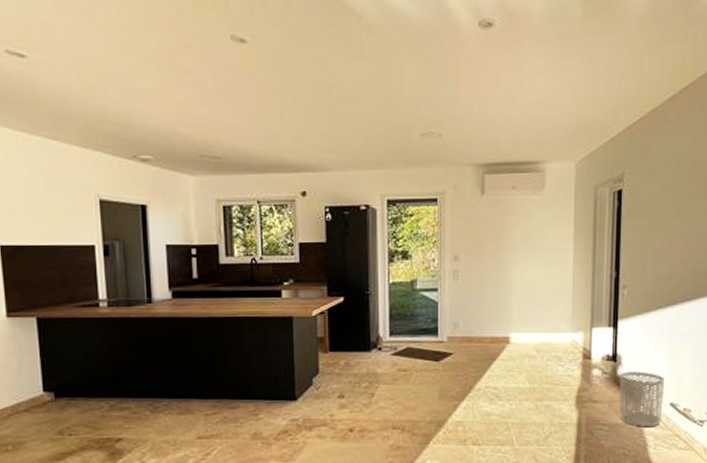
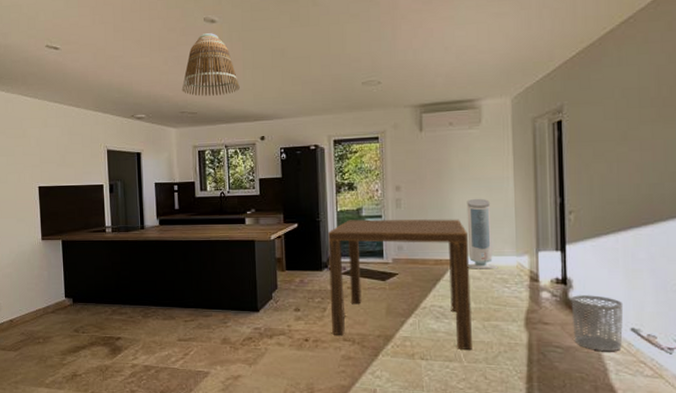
lamp shade: none [201,56,276,137] -> present [181,33,240,96]
dining table: none [378,292,526,433] -> present [328,219,472,351]
air purifier: none [525,270,554,347] -> present [466,198,498,269]

